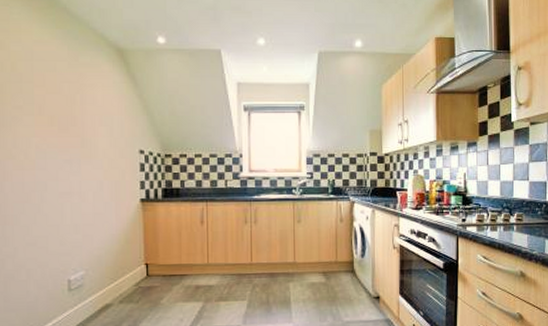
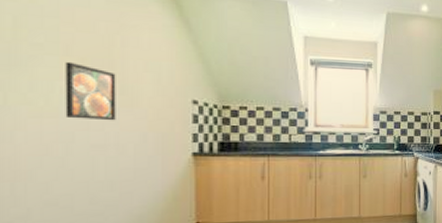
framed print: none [39,120,78,171] -> present [65,61,116,121]

